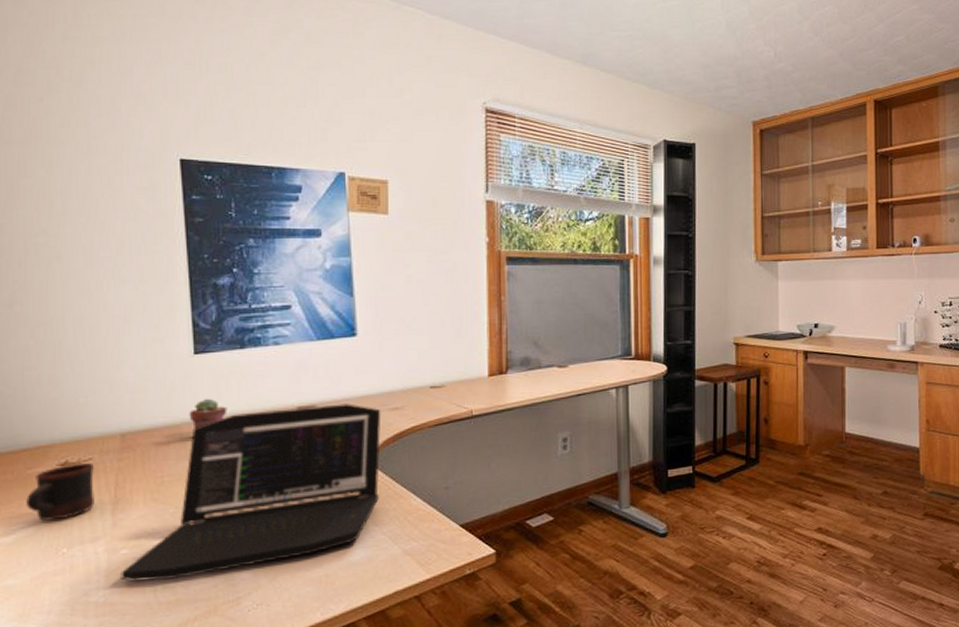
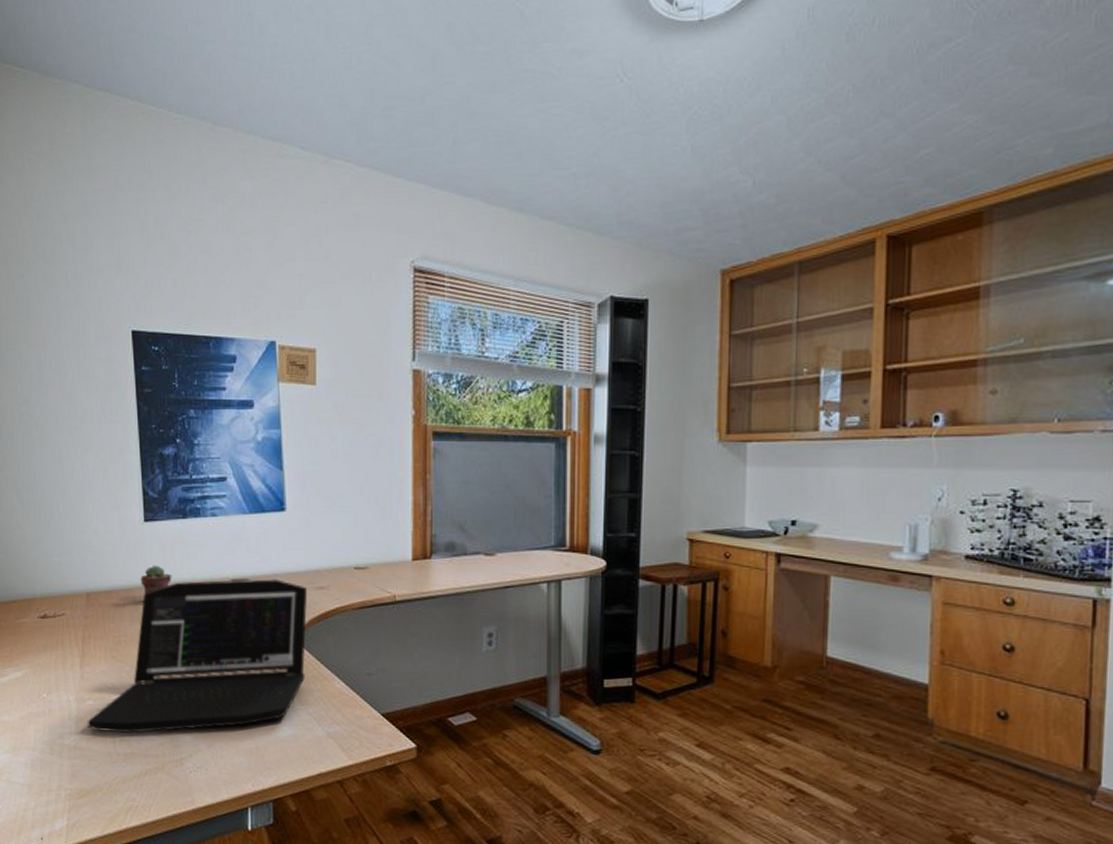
mug: present [26,463,95,521] -> none [16,617,67,667]

